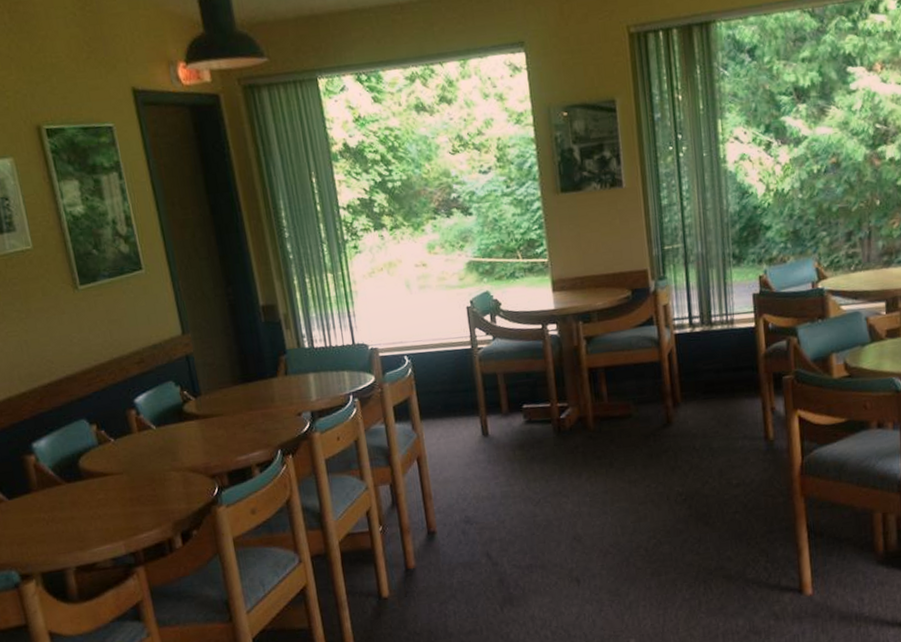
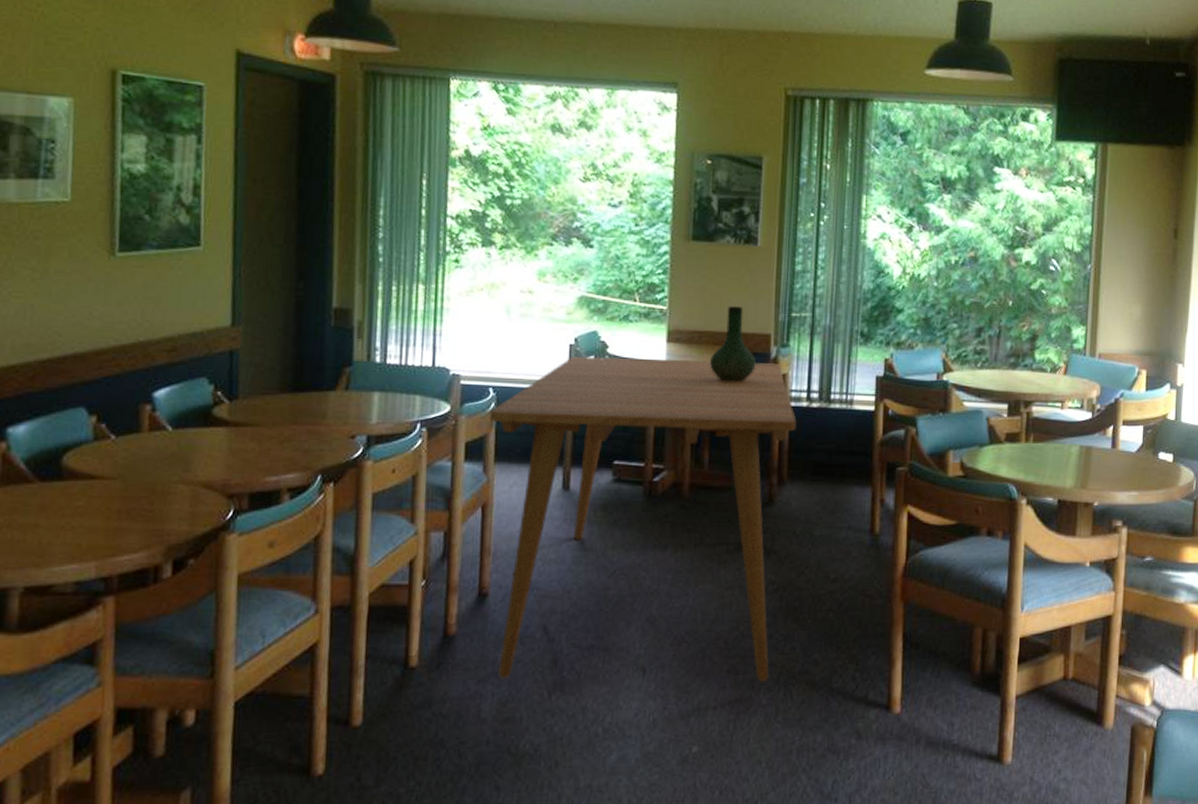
dining table: none [408,296,689,600] -> present [489,356,797,682]
vase: none [595,248,638,320] -> present [710,306,756,383]

